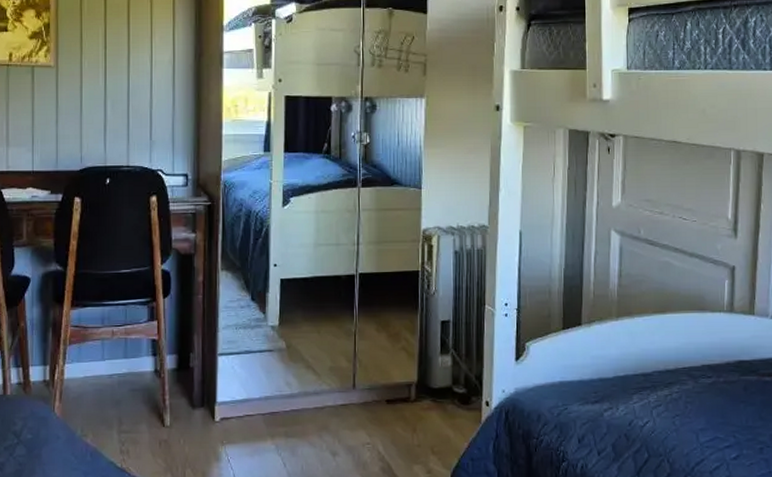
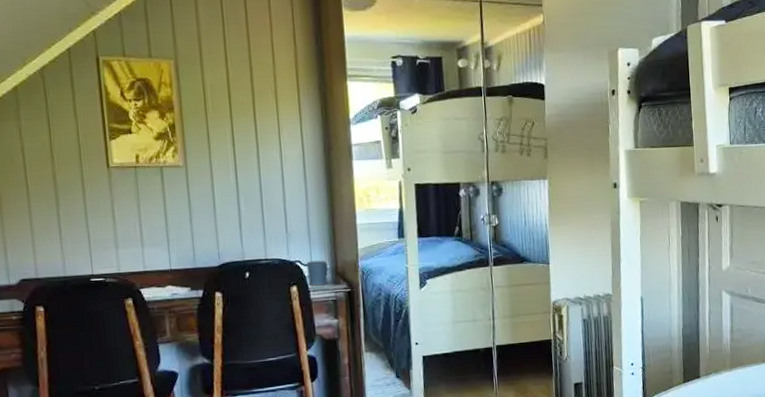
mug: none [168,170,189,198] -> present [306,260,328,287]

